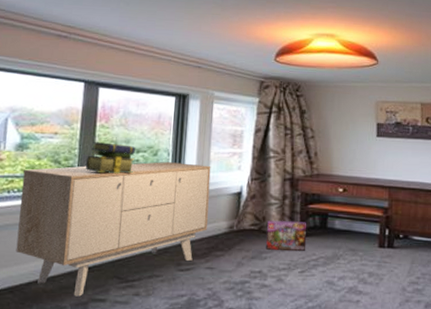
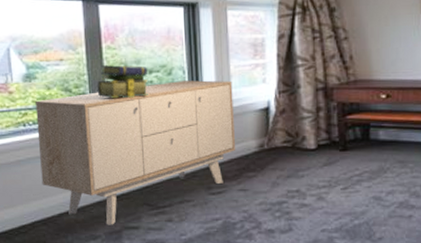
box: present [265,220,307,251] -> none [300,135,348,167]

